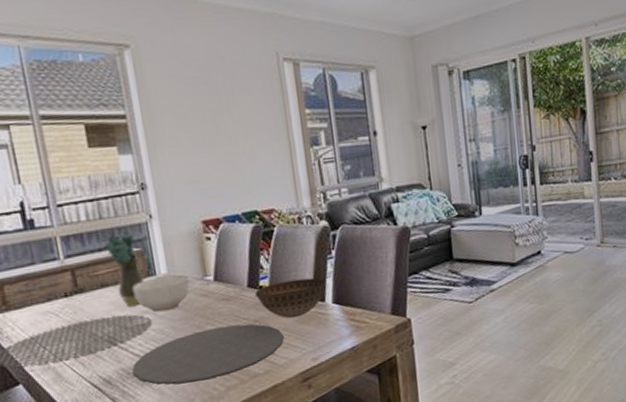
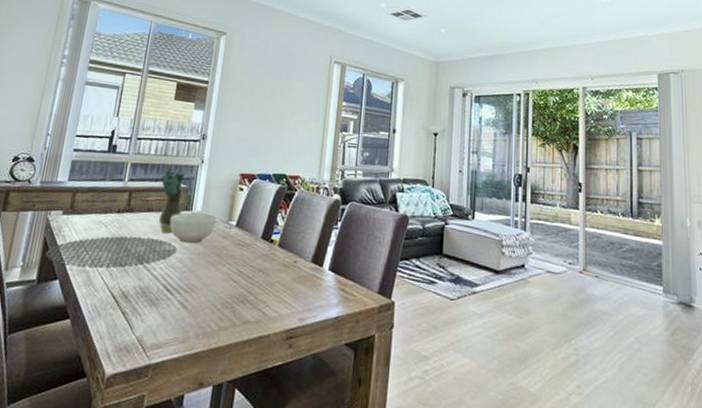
placemat: present [132,324,284,384] -> none [146,268,280,315]
bowl: present [255,277,326,319] -> none [266,240,327,276]

